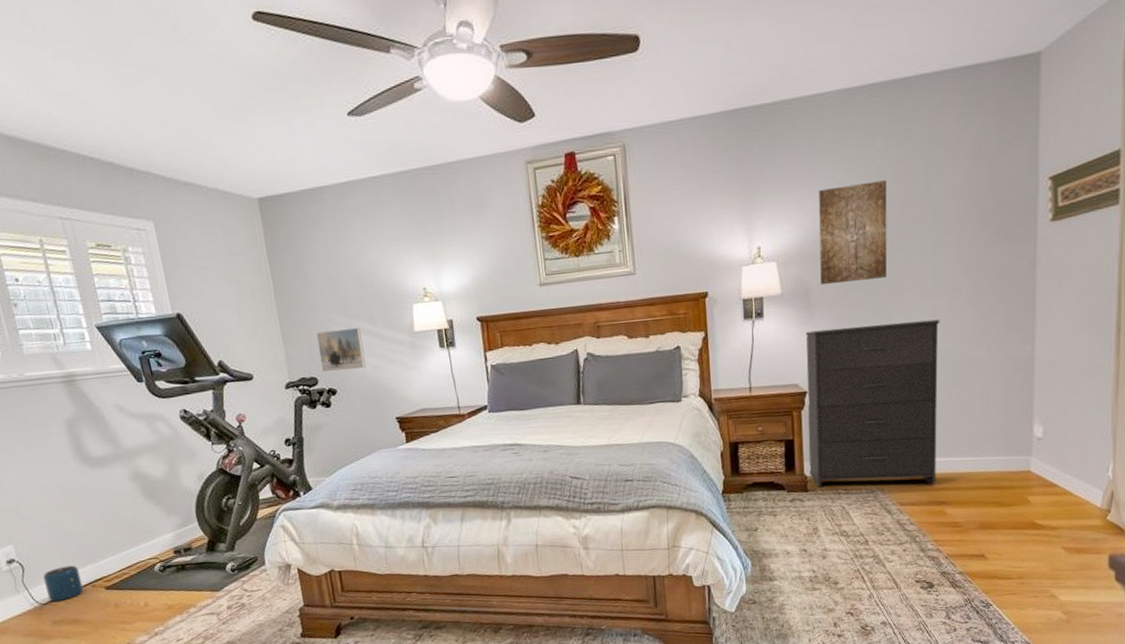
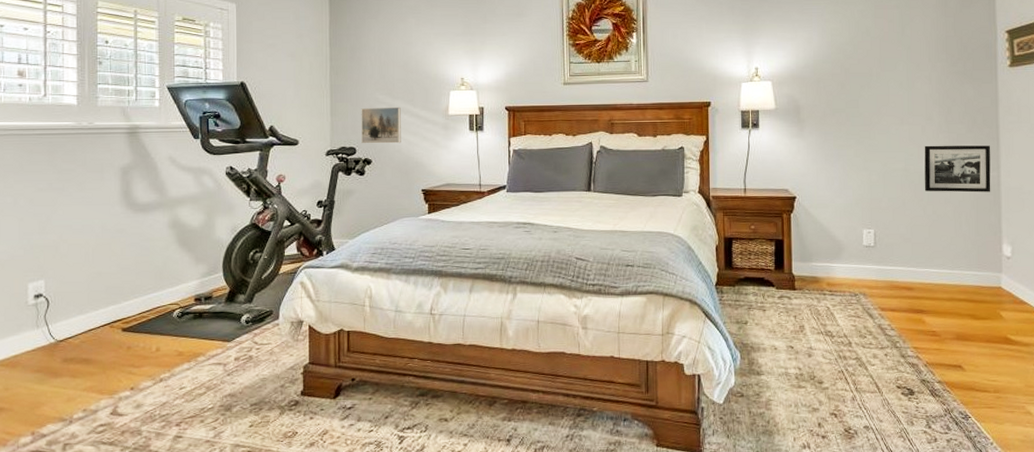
speaker: present [43,565,84,602] -> none [65,305,101,340]
dresser: present [805,319,940,488] -> none [795,142,915,293]
wall art: present [818,180,888,285] -> none [809,22,868,105]
picture frame: none [949,315,1026,374] -> present [924,145,991,193]

